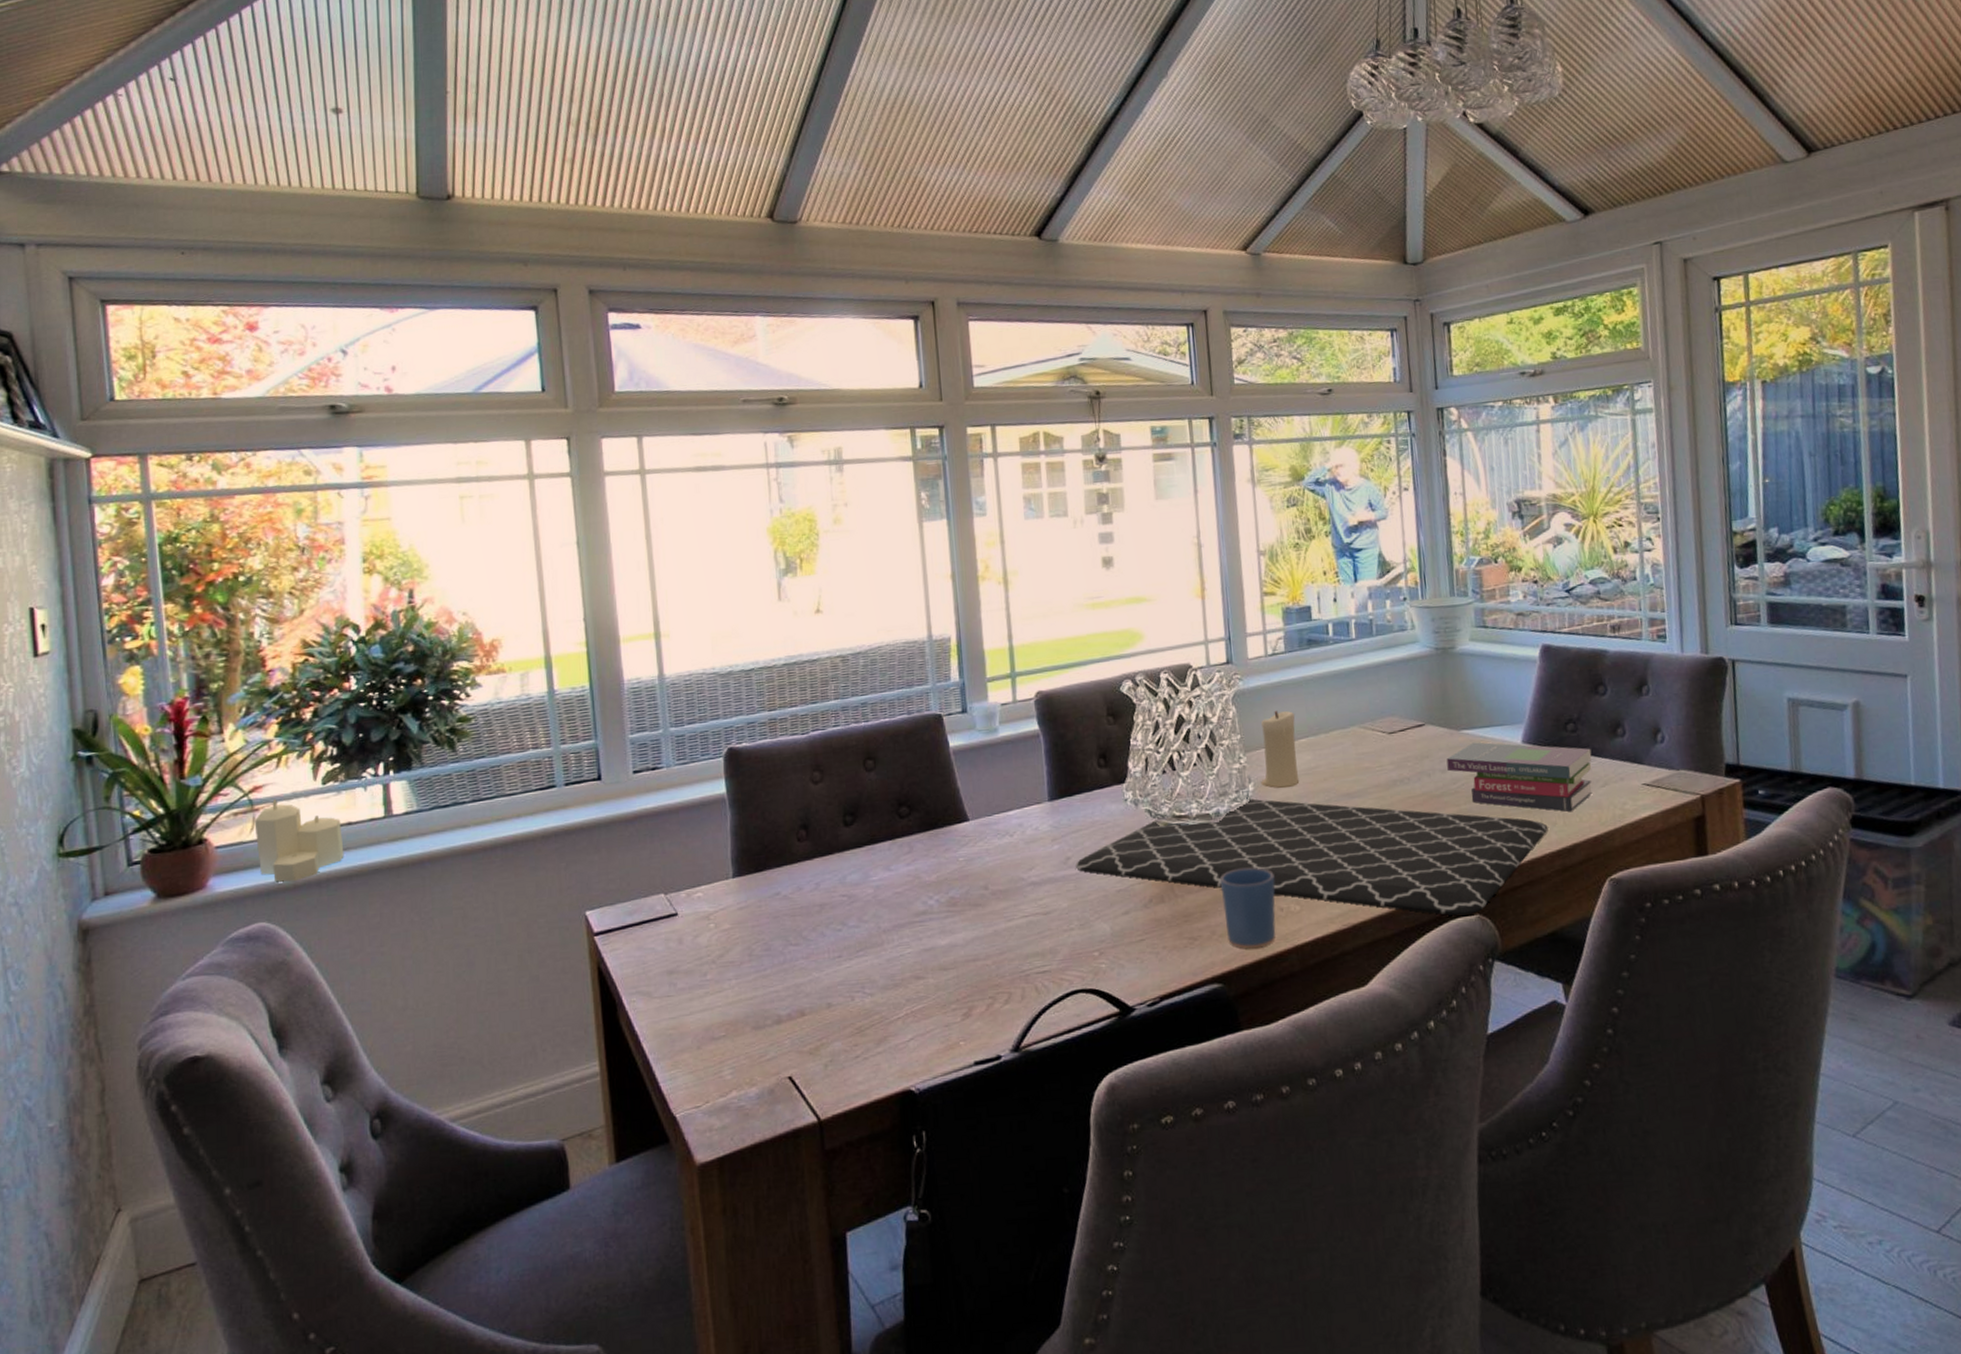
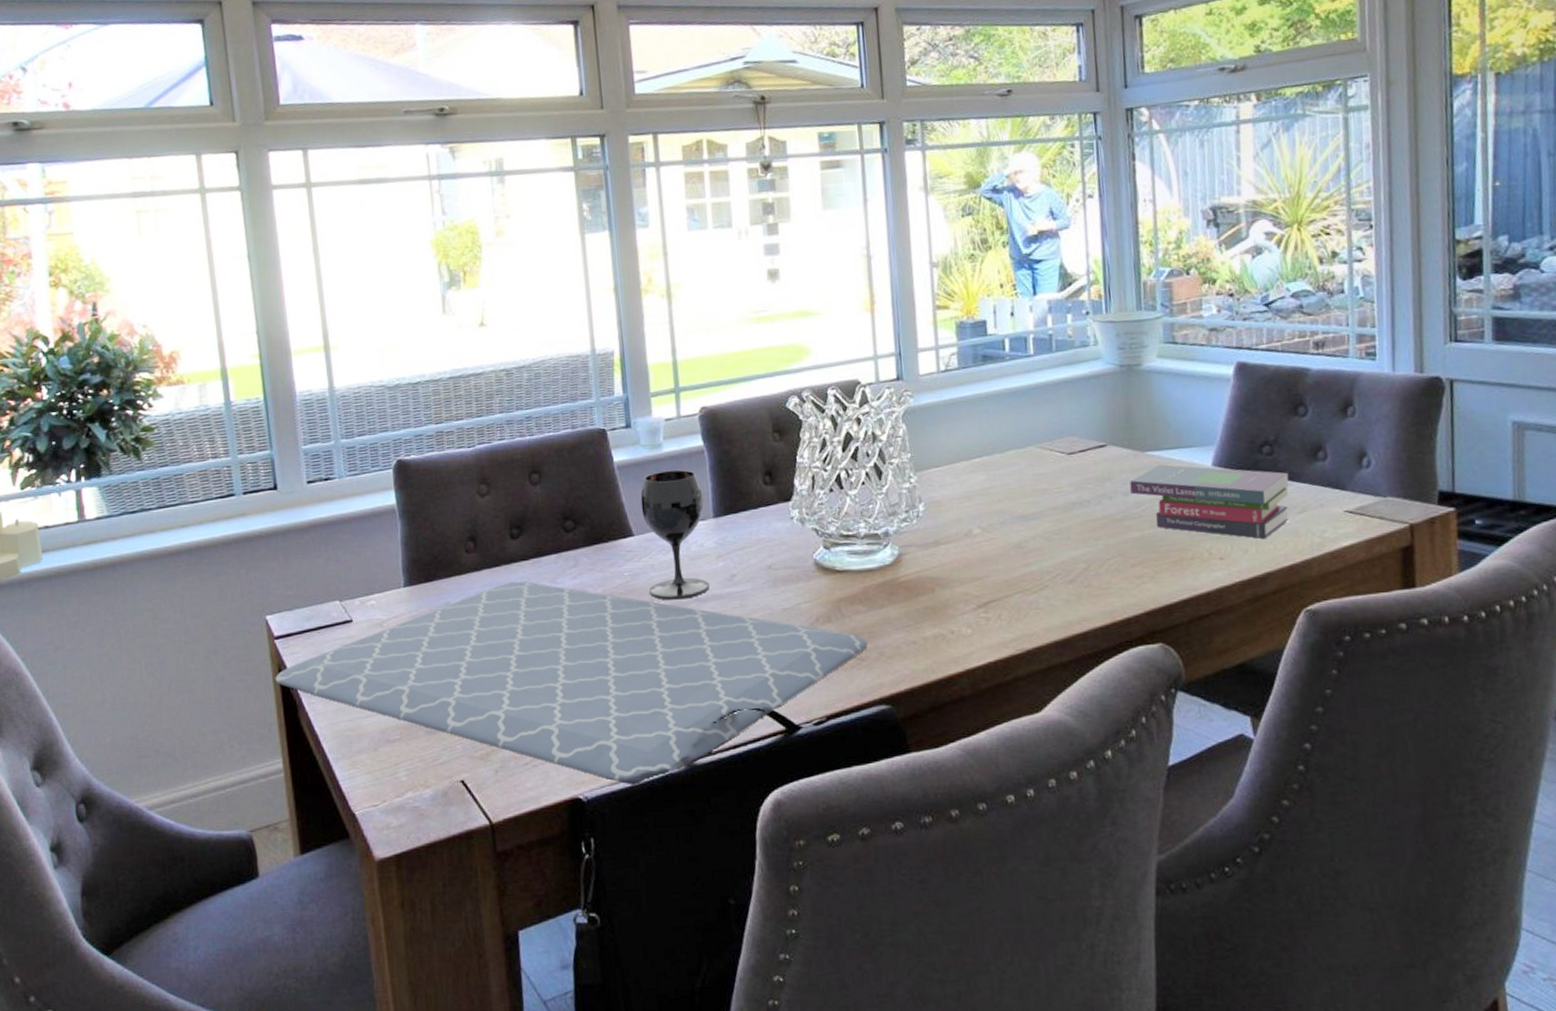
placemat: none [593,869,1200,1075] -> present [275,581,867,786]
wine glass: none [976,753,1044,885] -> present [640,469,710,600]
placemat: present [1076,798,1548,916] -> none [741,519,1239,644]
mug: present [1221,867,1276,949] -> none [889,589,946,671]
candle: present [1261,711,1299,788] -> none [932,429,971,509]

